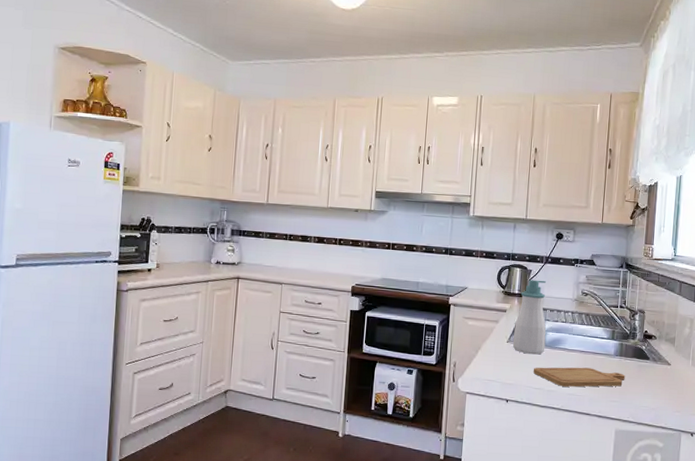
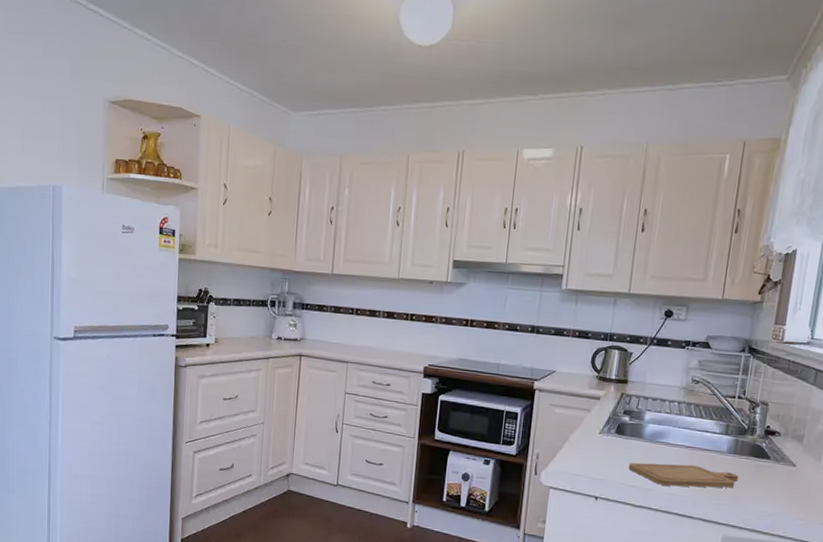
soap bottle: present [512,279,546,355] -> none [605,363,649,449]

